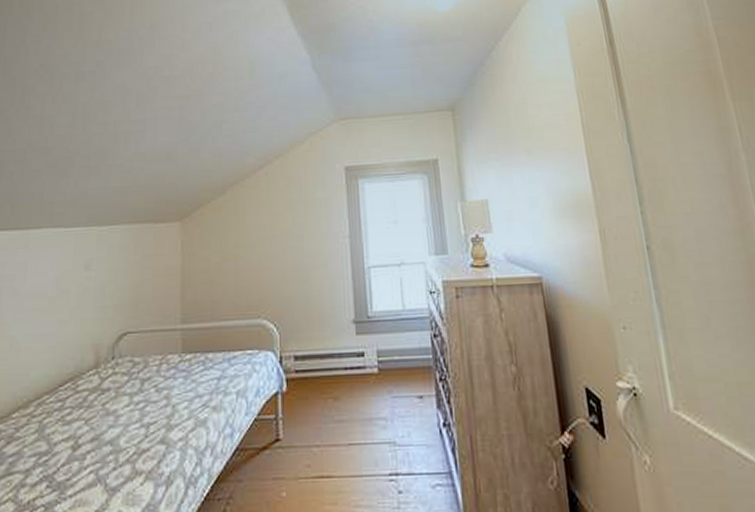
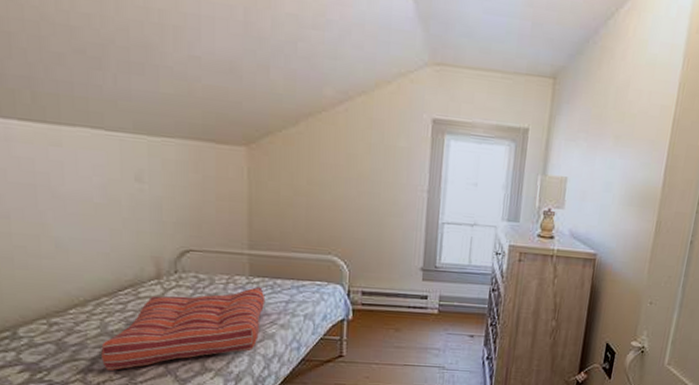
seat cushion: none [35,365,197,484] -> present [101,287,266,370]

